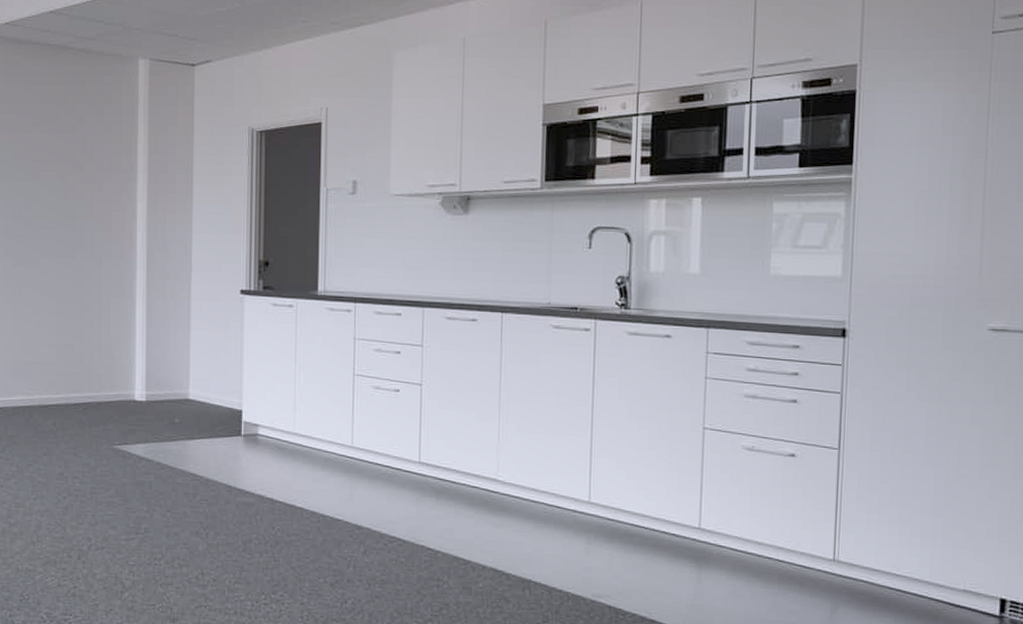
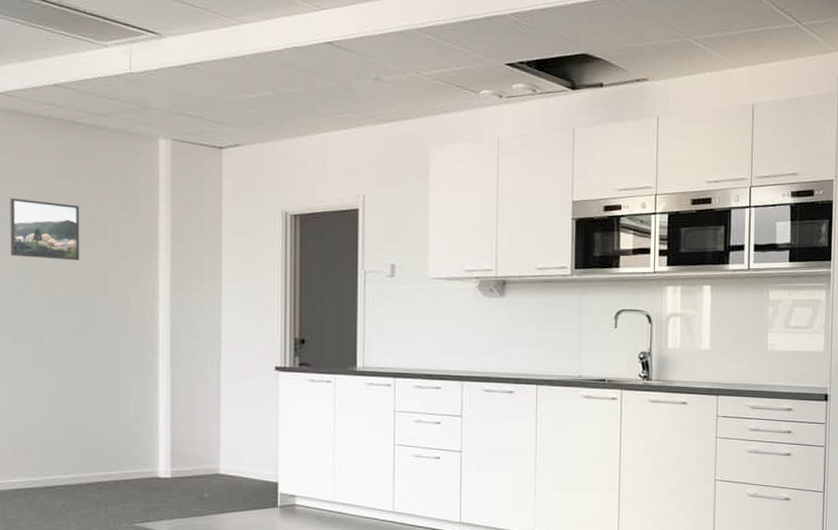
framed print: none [13,124,71,184] -> present [10,198,80,261]

